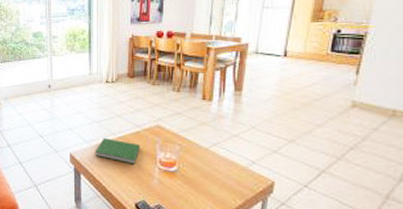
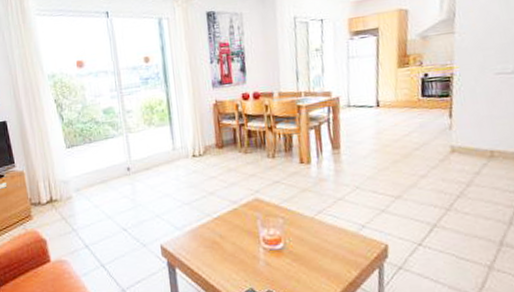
hardcover book: present [96,137,140,164] -> none [190,220,240,248]

